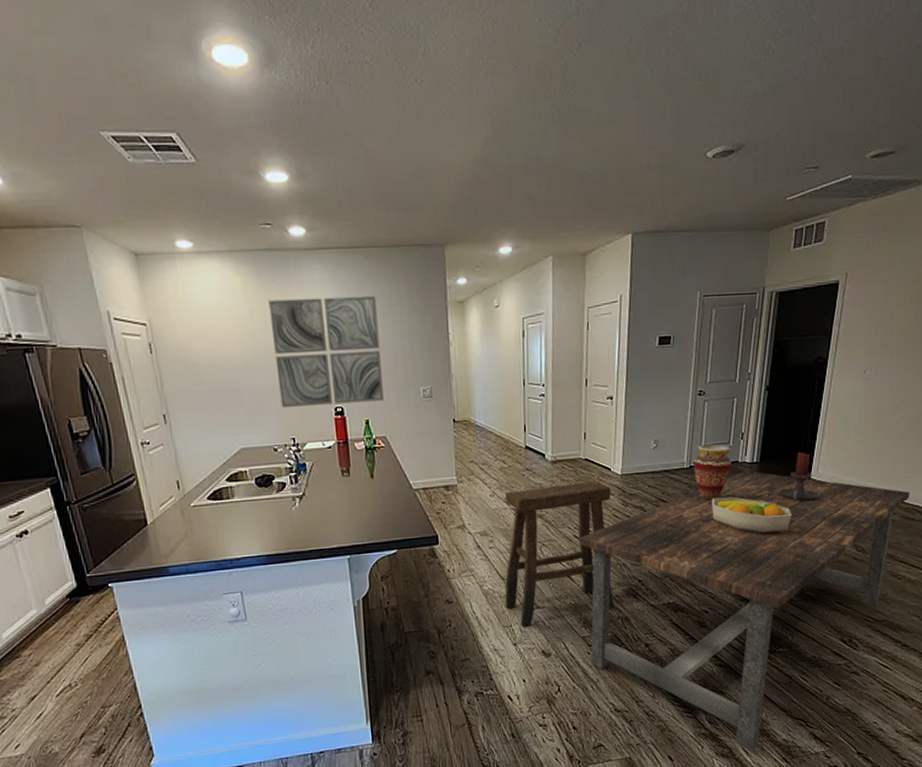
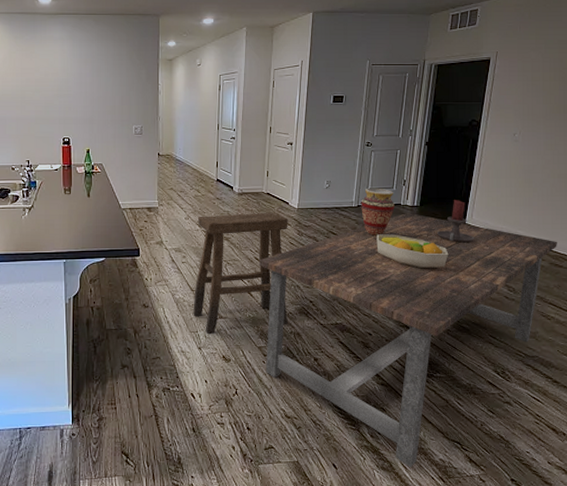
wall art: present [268,295,384,407] -> none [18,51,102,135]

